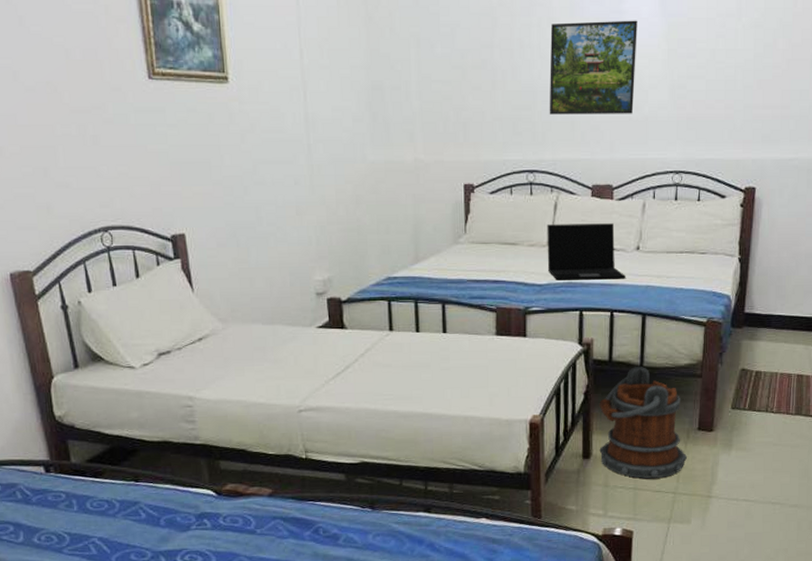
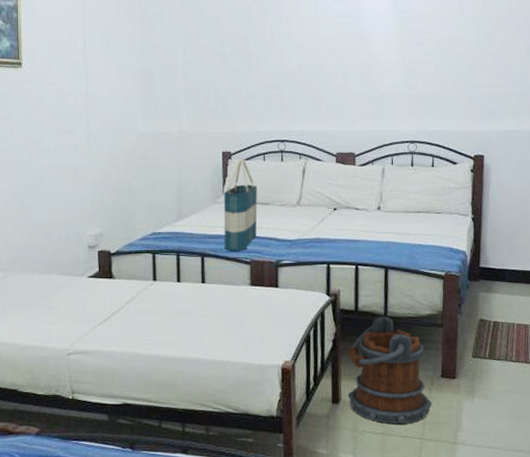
tote bag: none [466,191,504,298] -> present [223,158,257,252]
laptop: present [547,223,627,281] -> none [296,186,369,237]
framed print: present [549,20,637,115] -> none [297,16,373,93]

